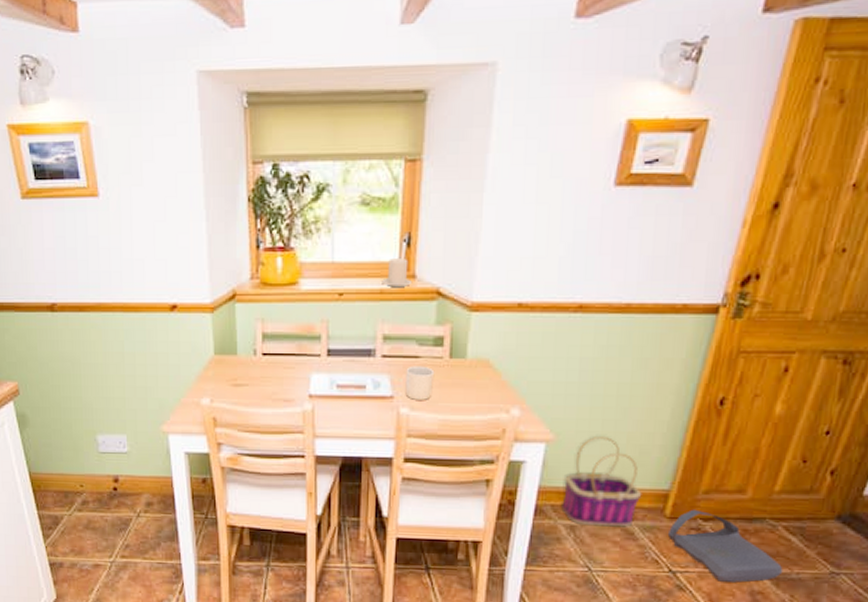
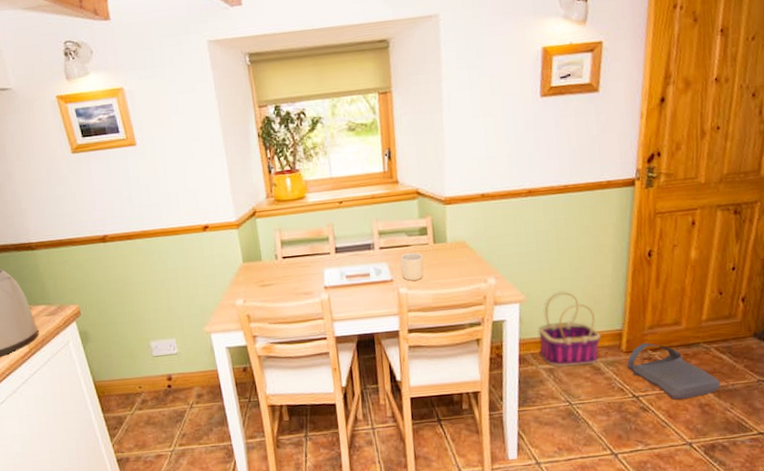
candle: present [382,259,413,288] -> none [372,169,397,193]

